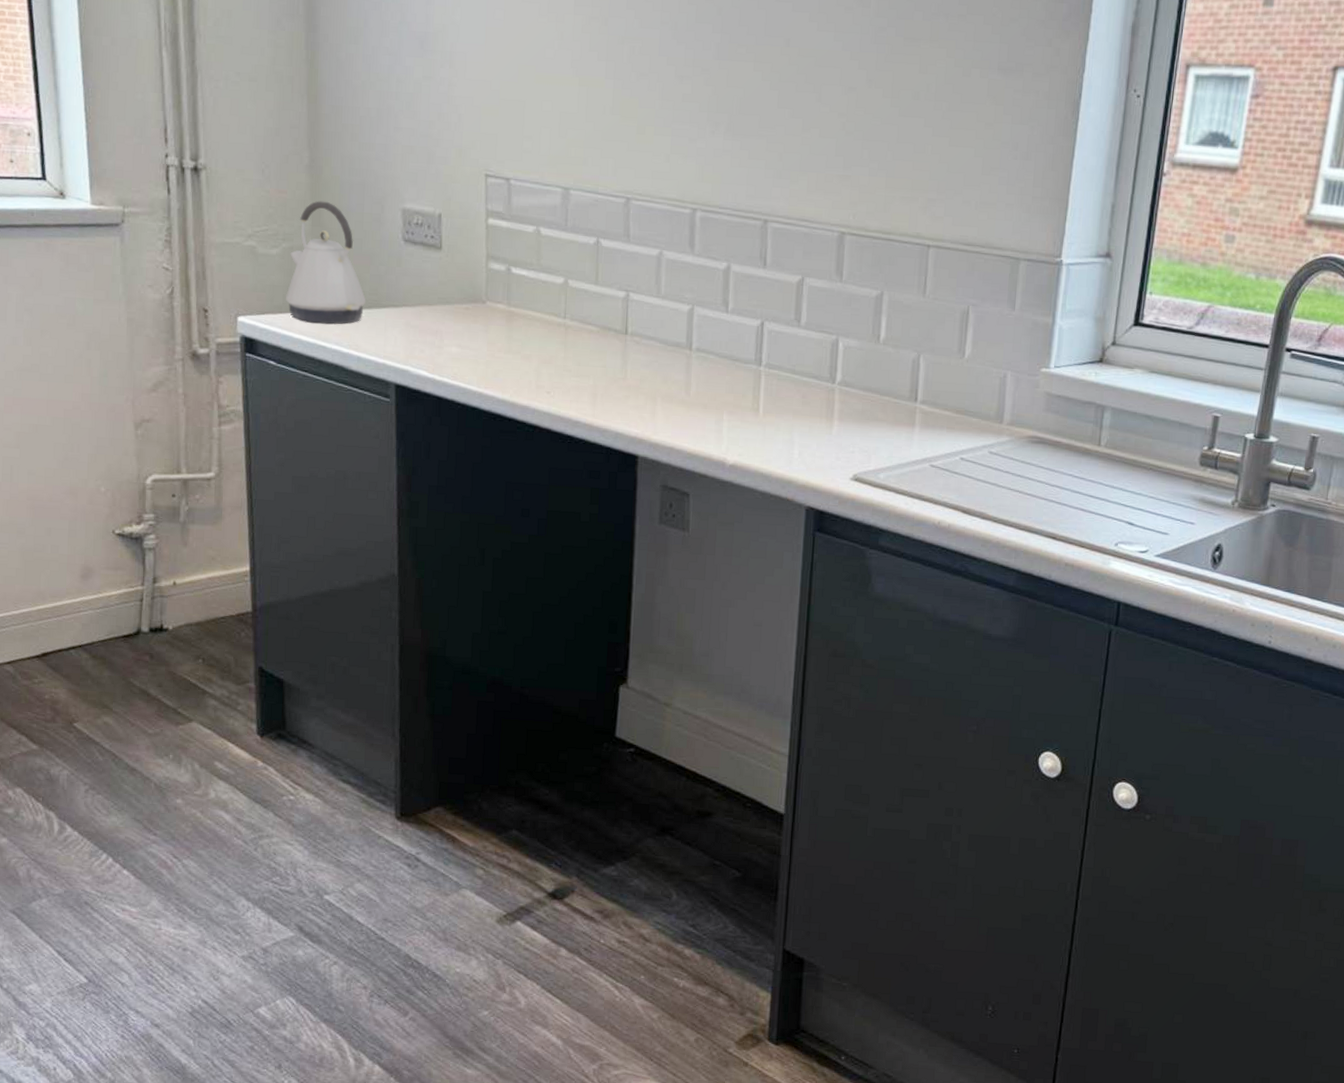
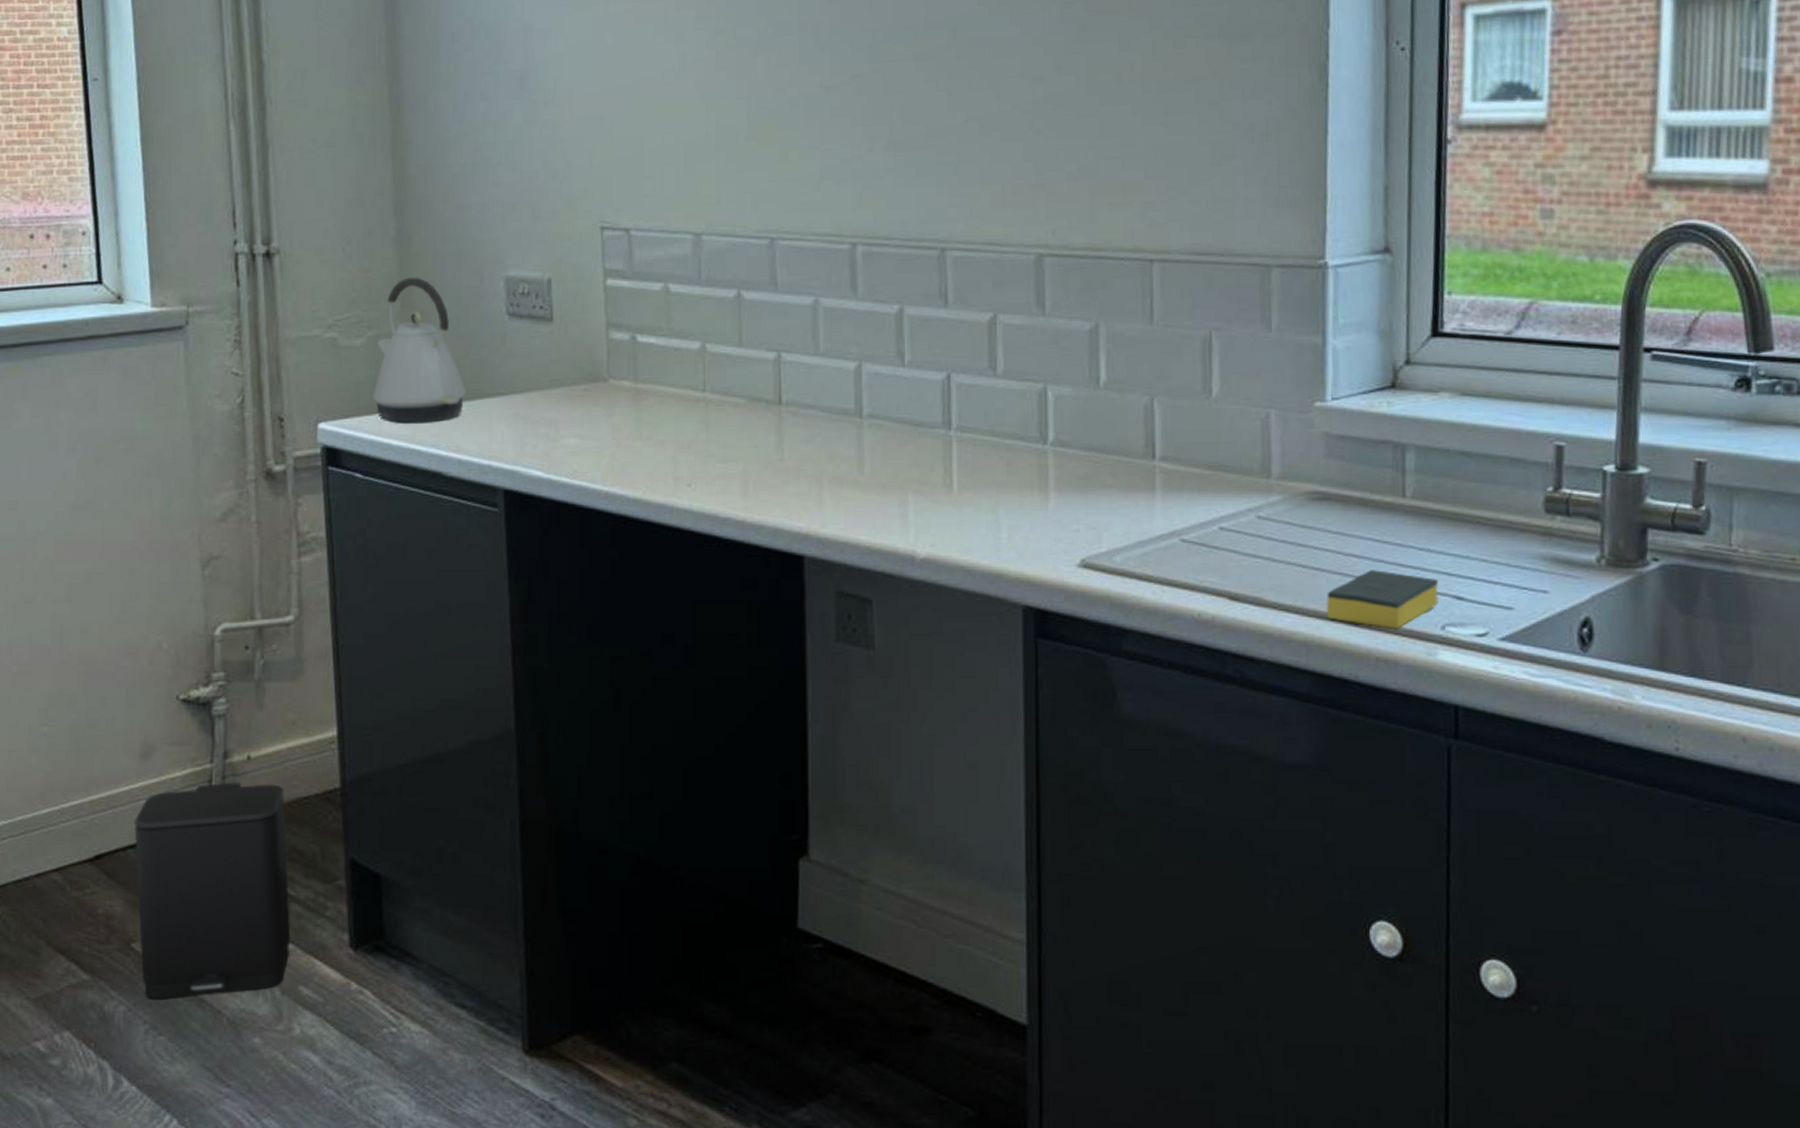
pedal bin: none [75,601,209,767] -> present [134,782,291,999]
sponge: none [1033,498,1117,544] -> present [1327,570,1439,630]

